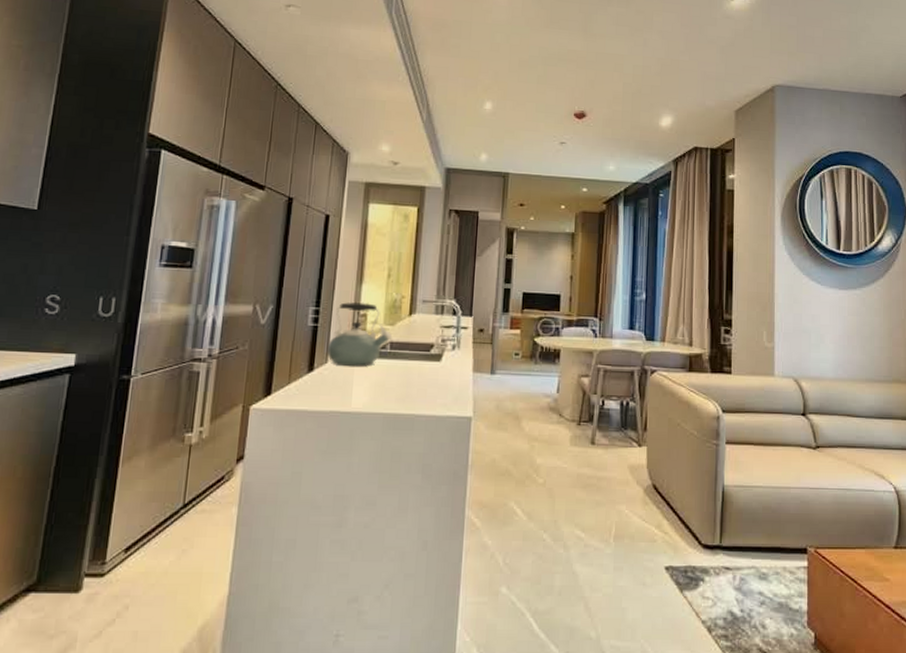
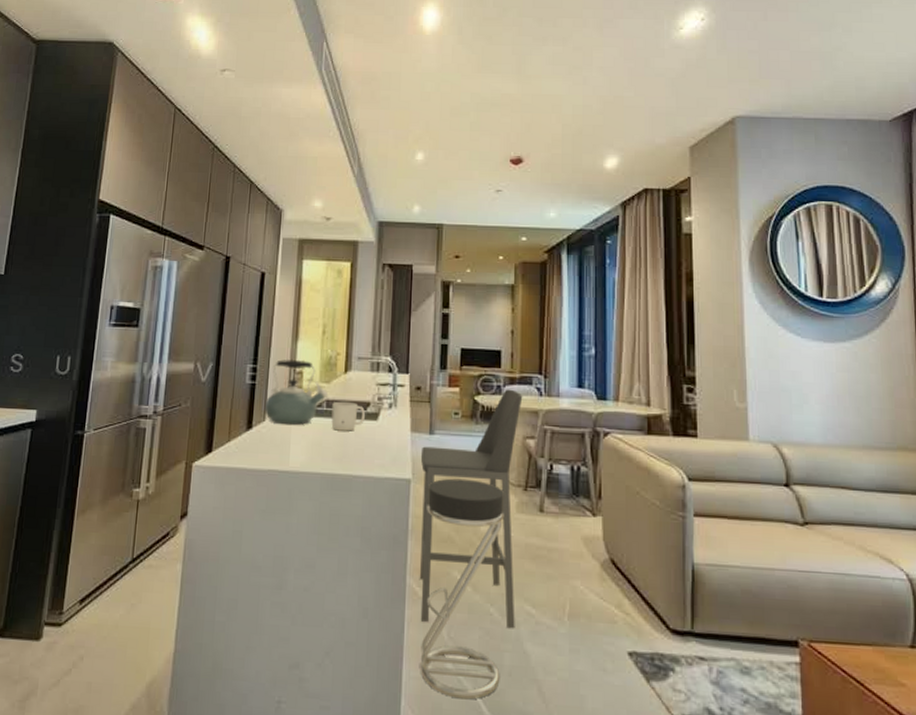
mug: none [395,343,430,372] -> present [331,401,366,431]
bar stool: none [476,415,560,620] -> present [420,478,505,700]
bar stool: none [477,331,579,552] -> present [420,389,523,629]

